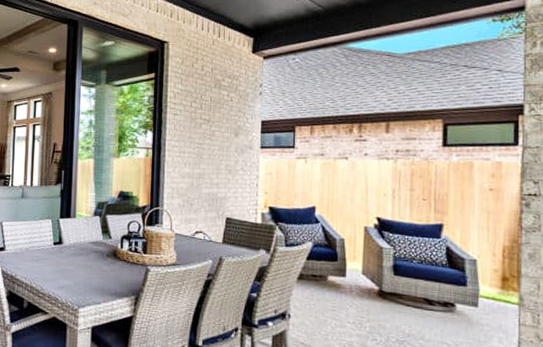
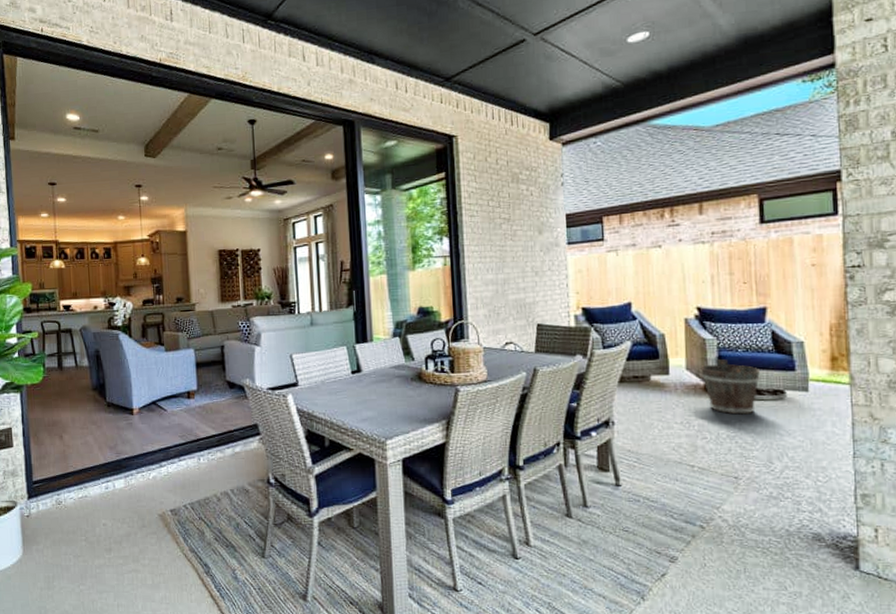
bucket: none [376,268,432,322] -> present [700,359,760,415]

